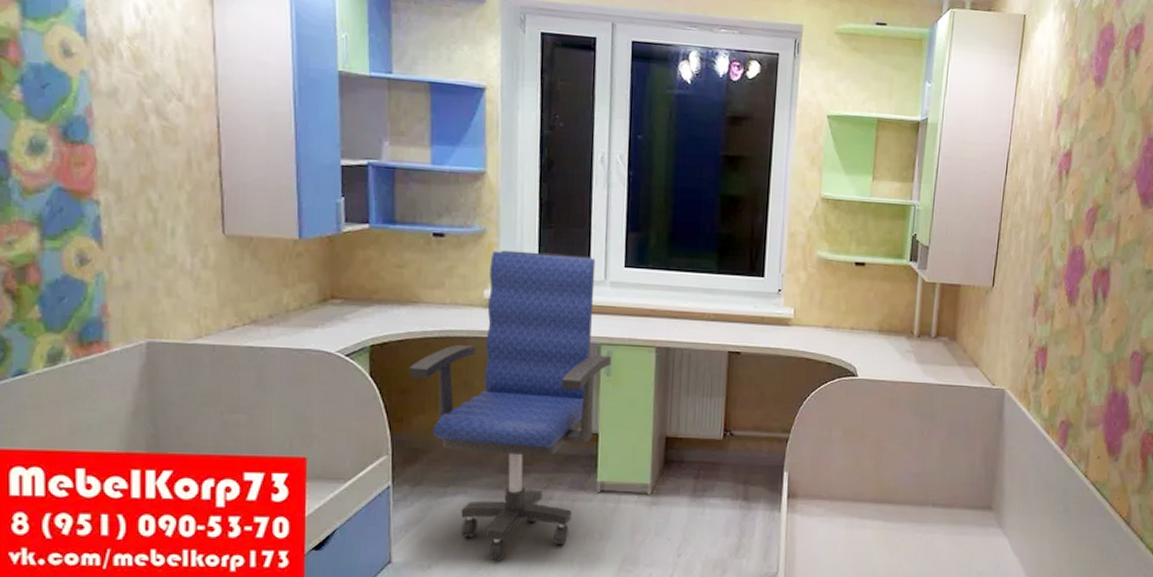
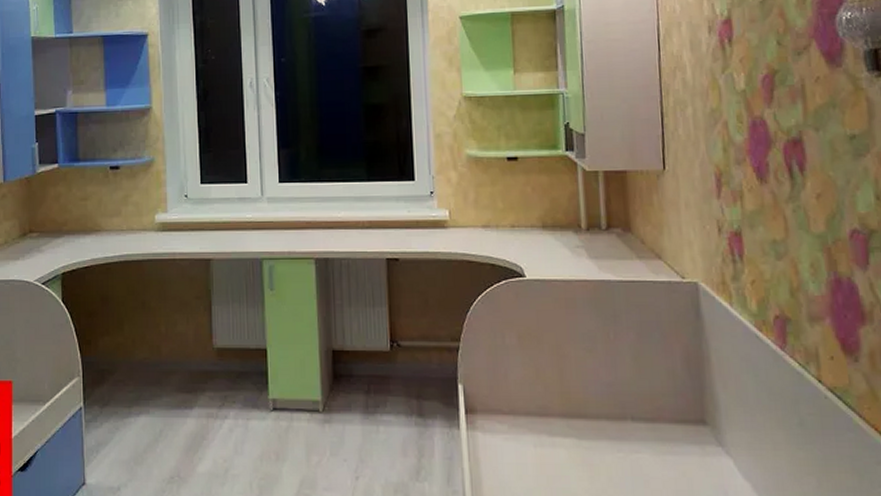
office chair: present [409,250,612,561] -> none [95,175,274,483]

